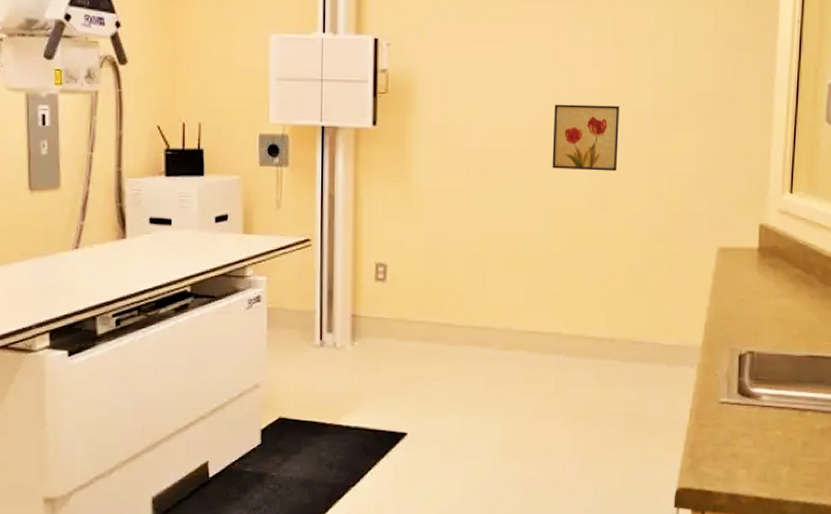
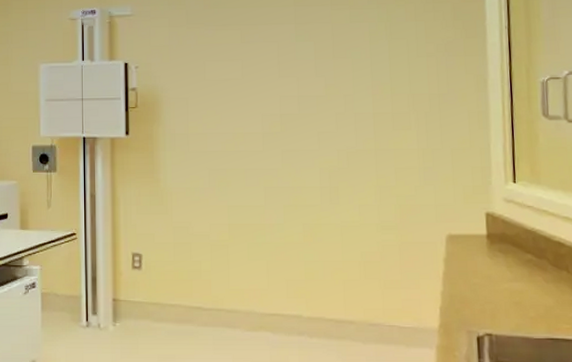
wall art: present [552,104,619,171] -> none [283,109,344,168]

